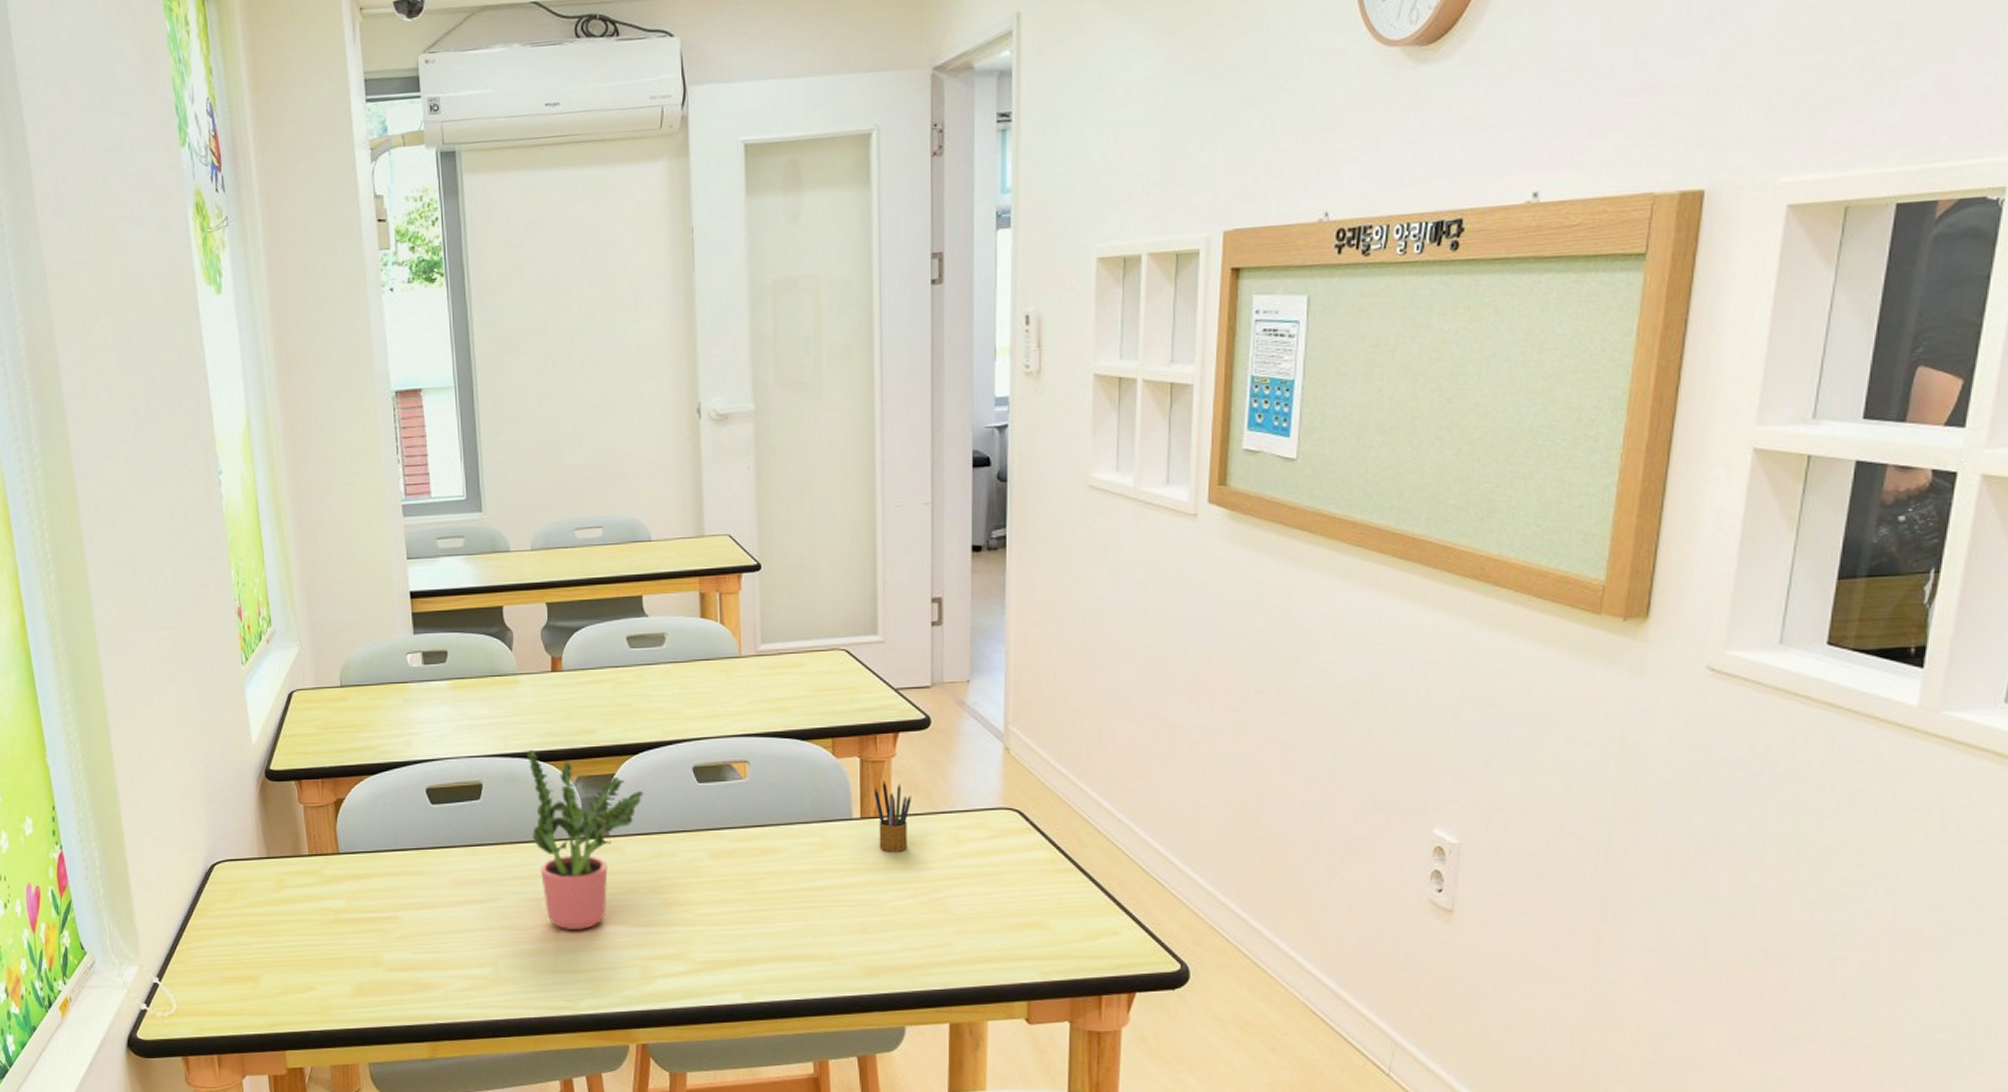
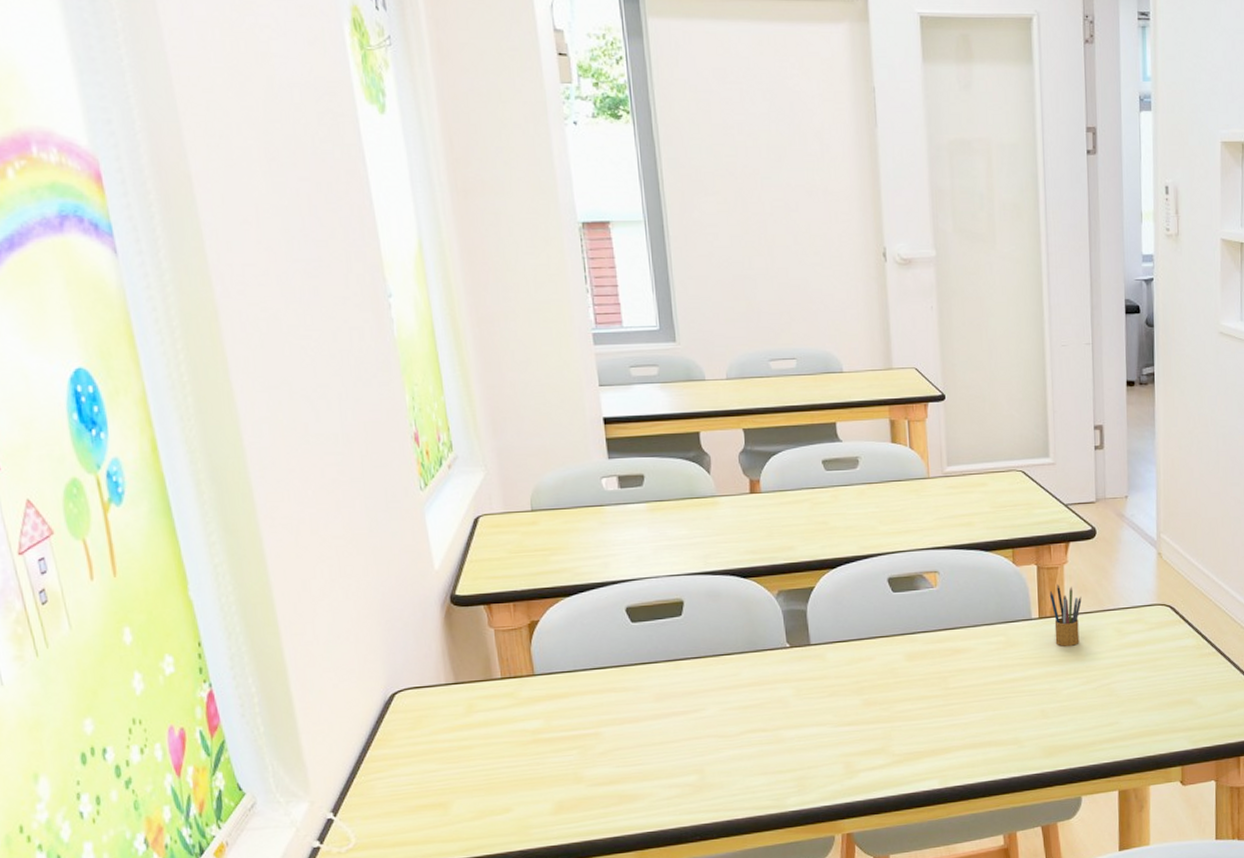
potted plant: present [527,749,644,929] -> none [728,567,842,734]

